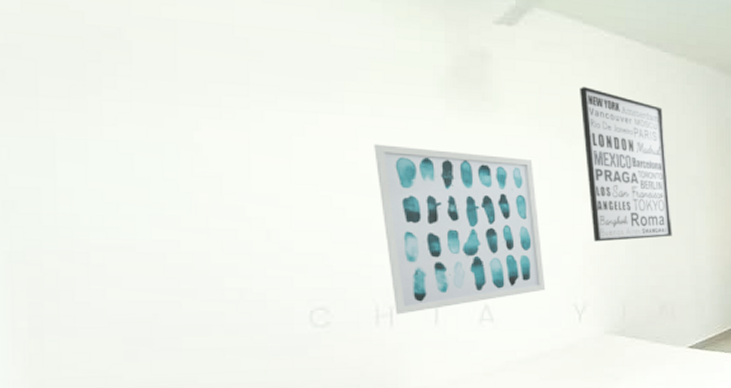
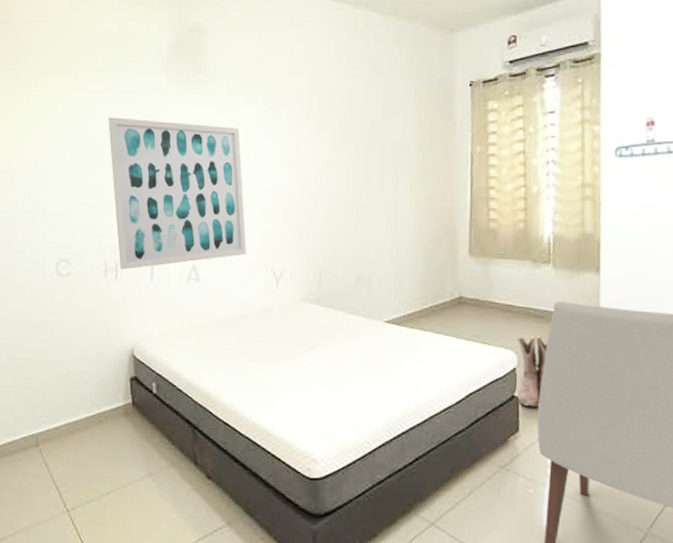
wall art: present [580,86,672,242] -> none [286,53,374,209]

